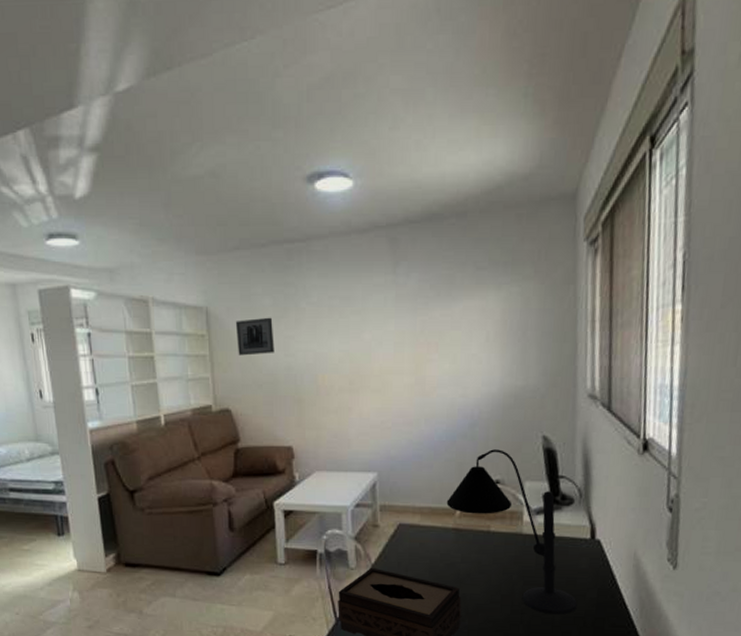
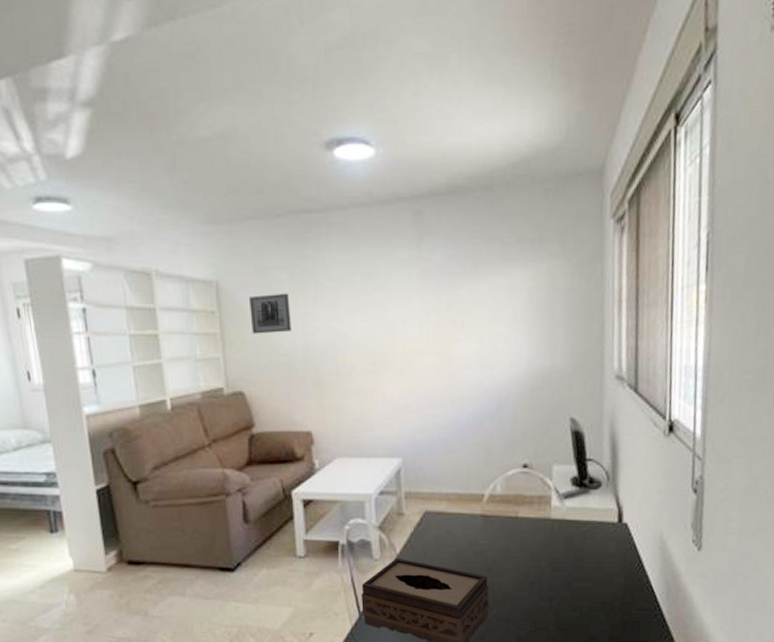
desk lamp: present [446,449,578,615] -> none [474,432,605,600]

